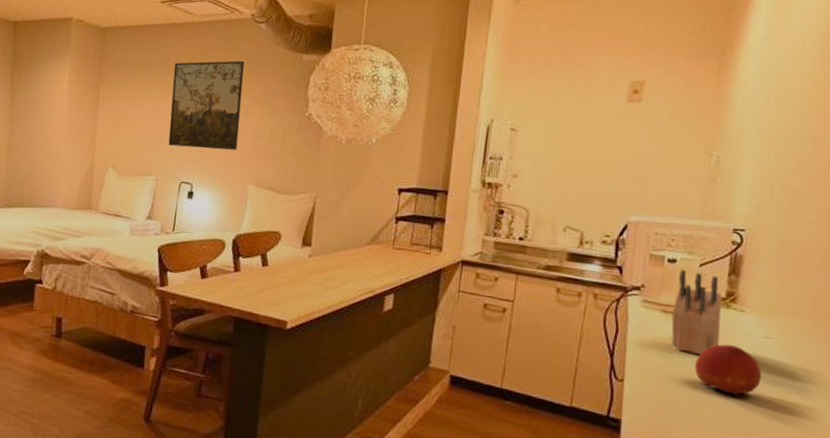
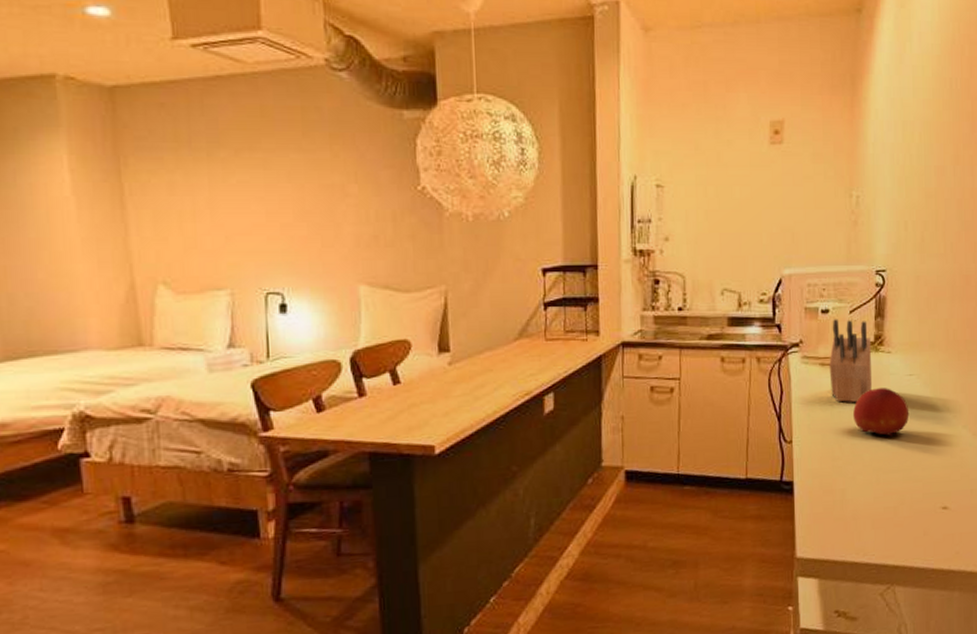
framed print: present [168,61,245,150] -> none [228,124,336,246]

